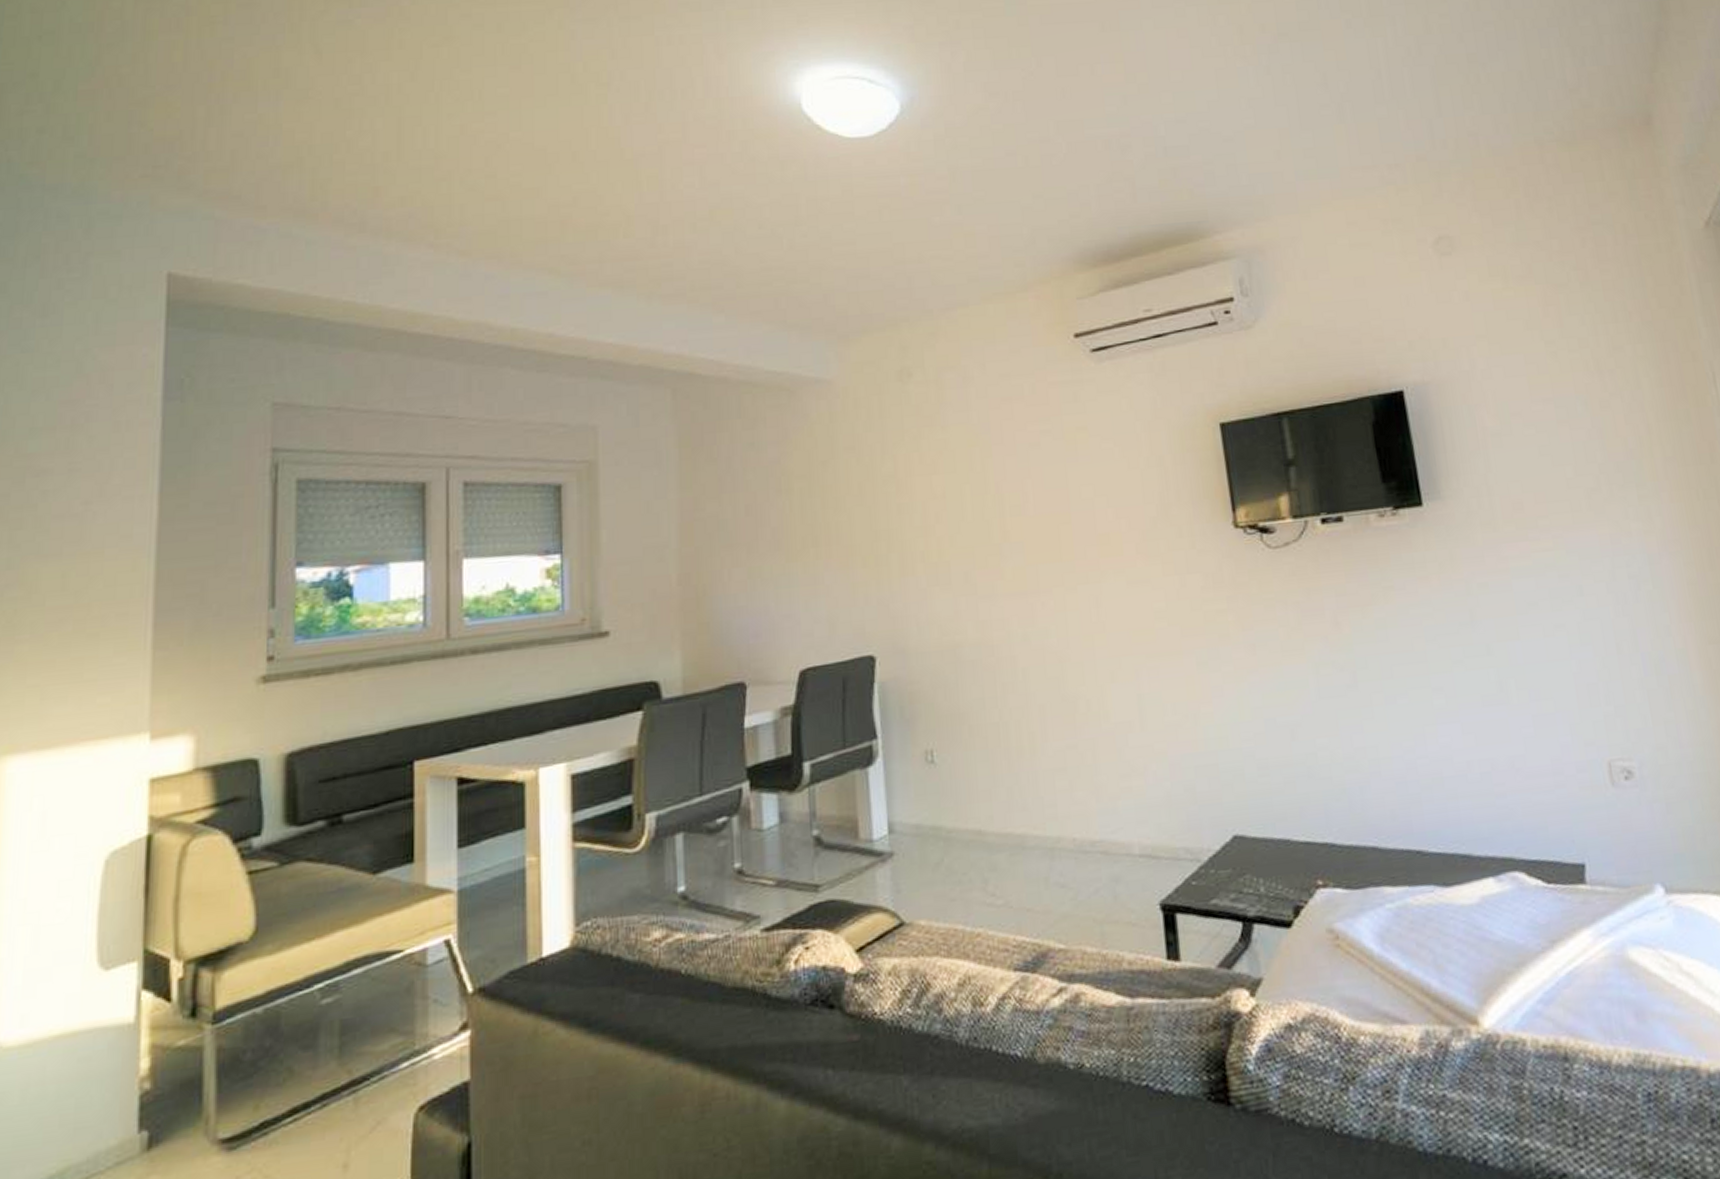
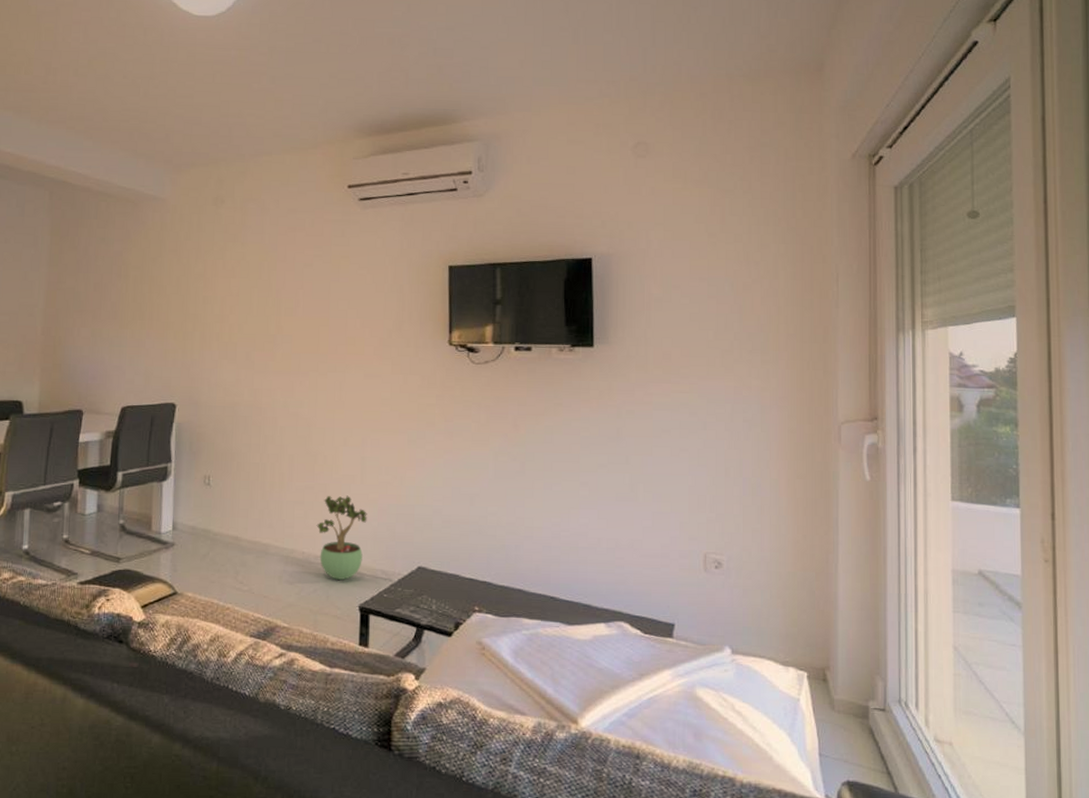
potted plant: none [1087,750,1157,871] -> present [316,495,367,580]

